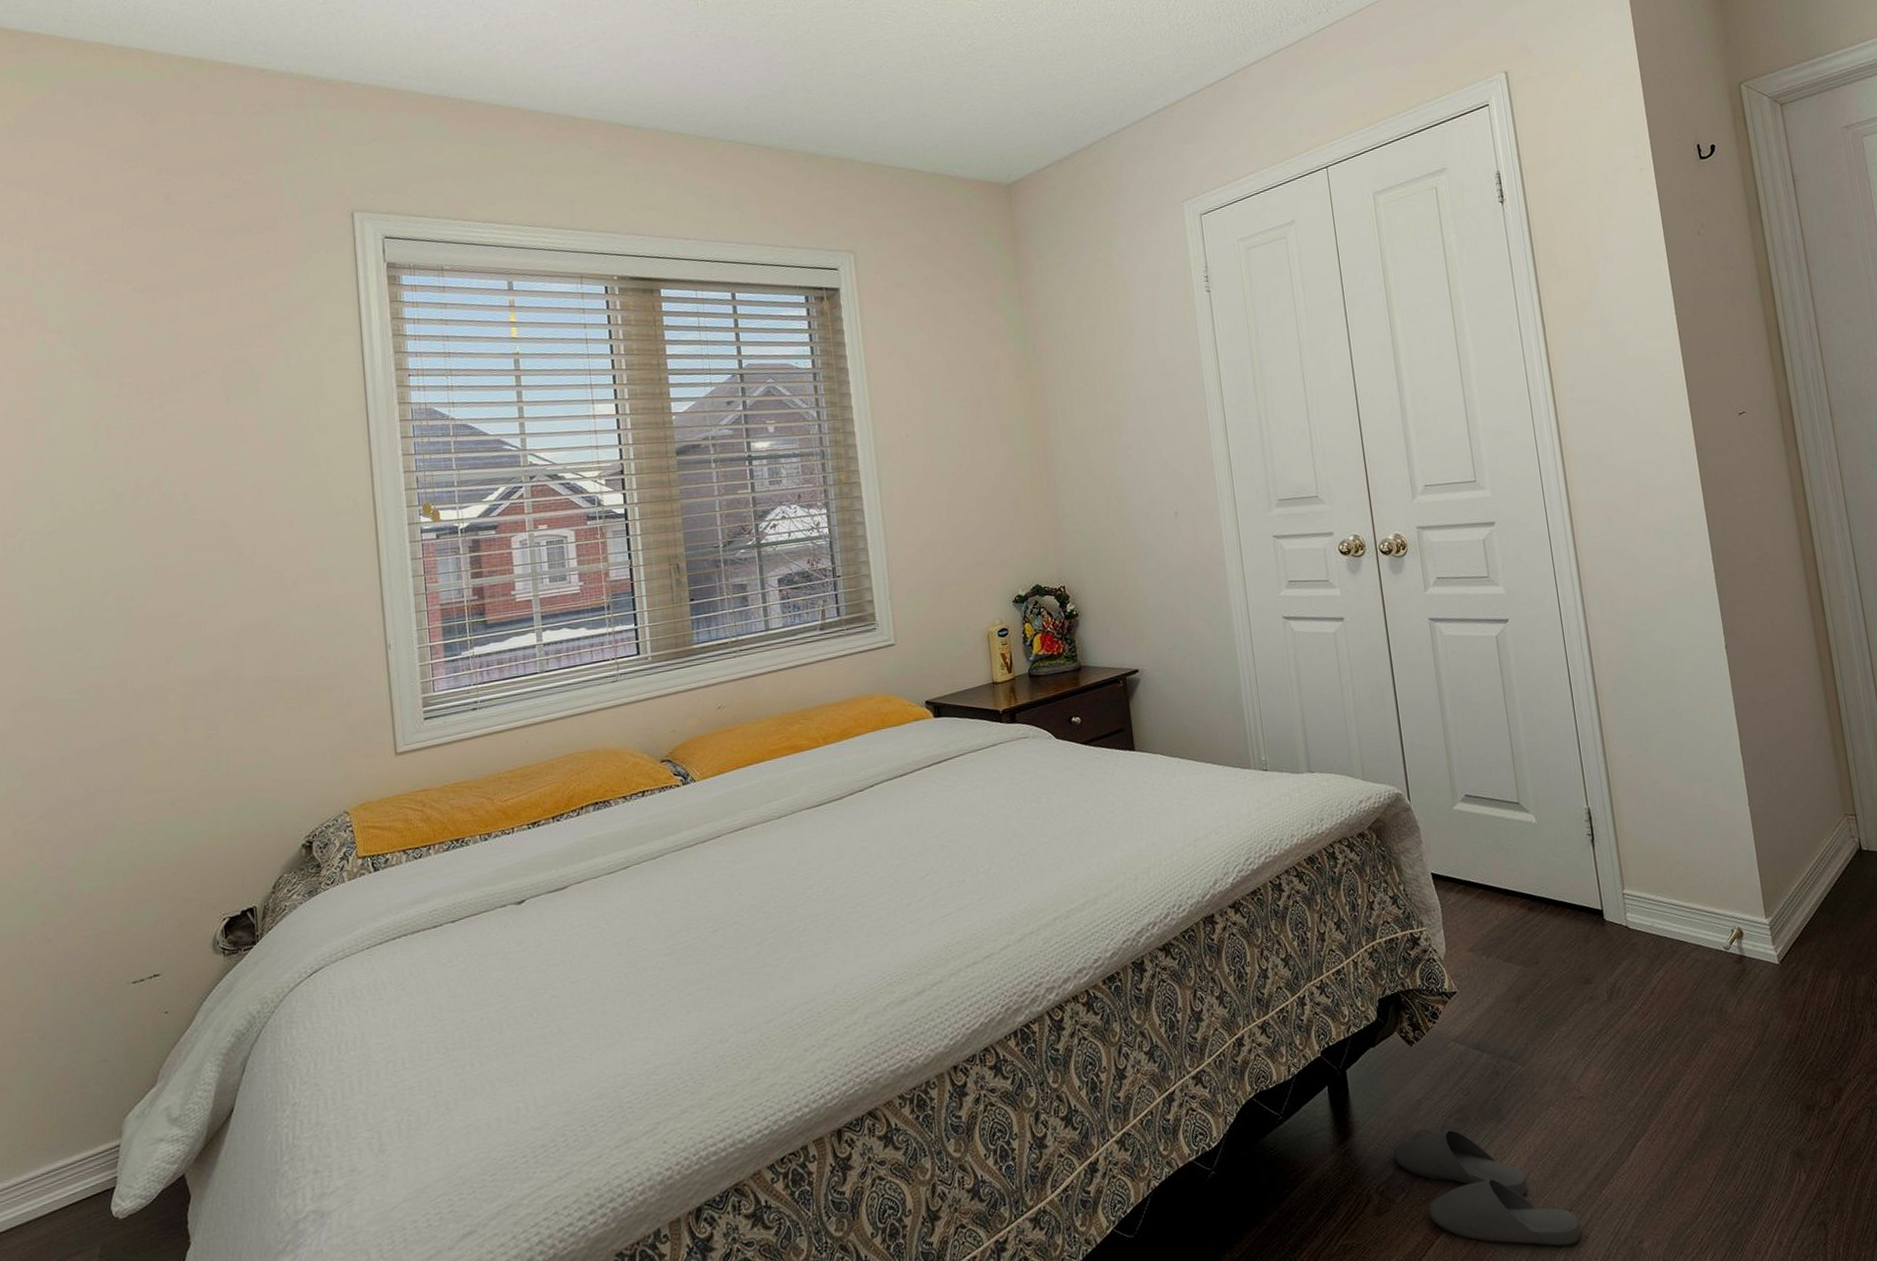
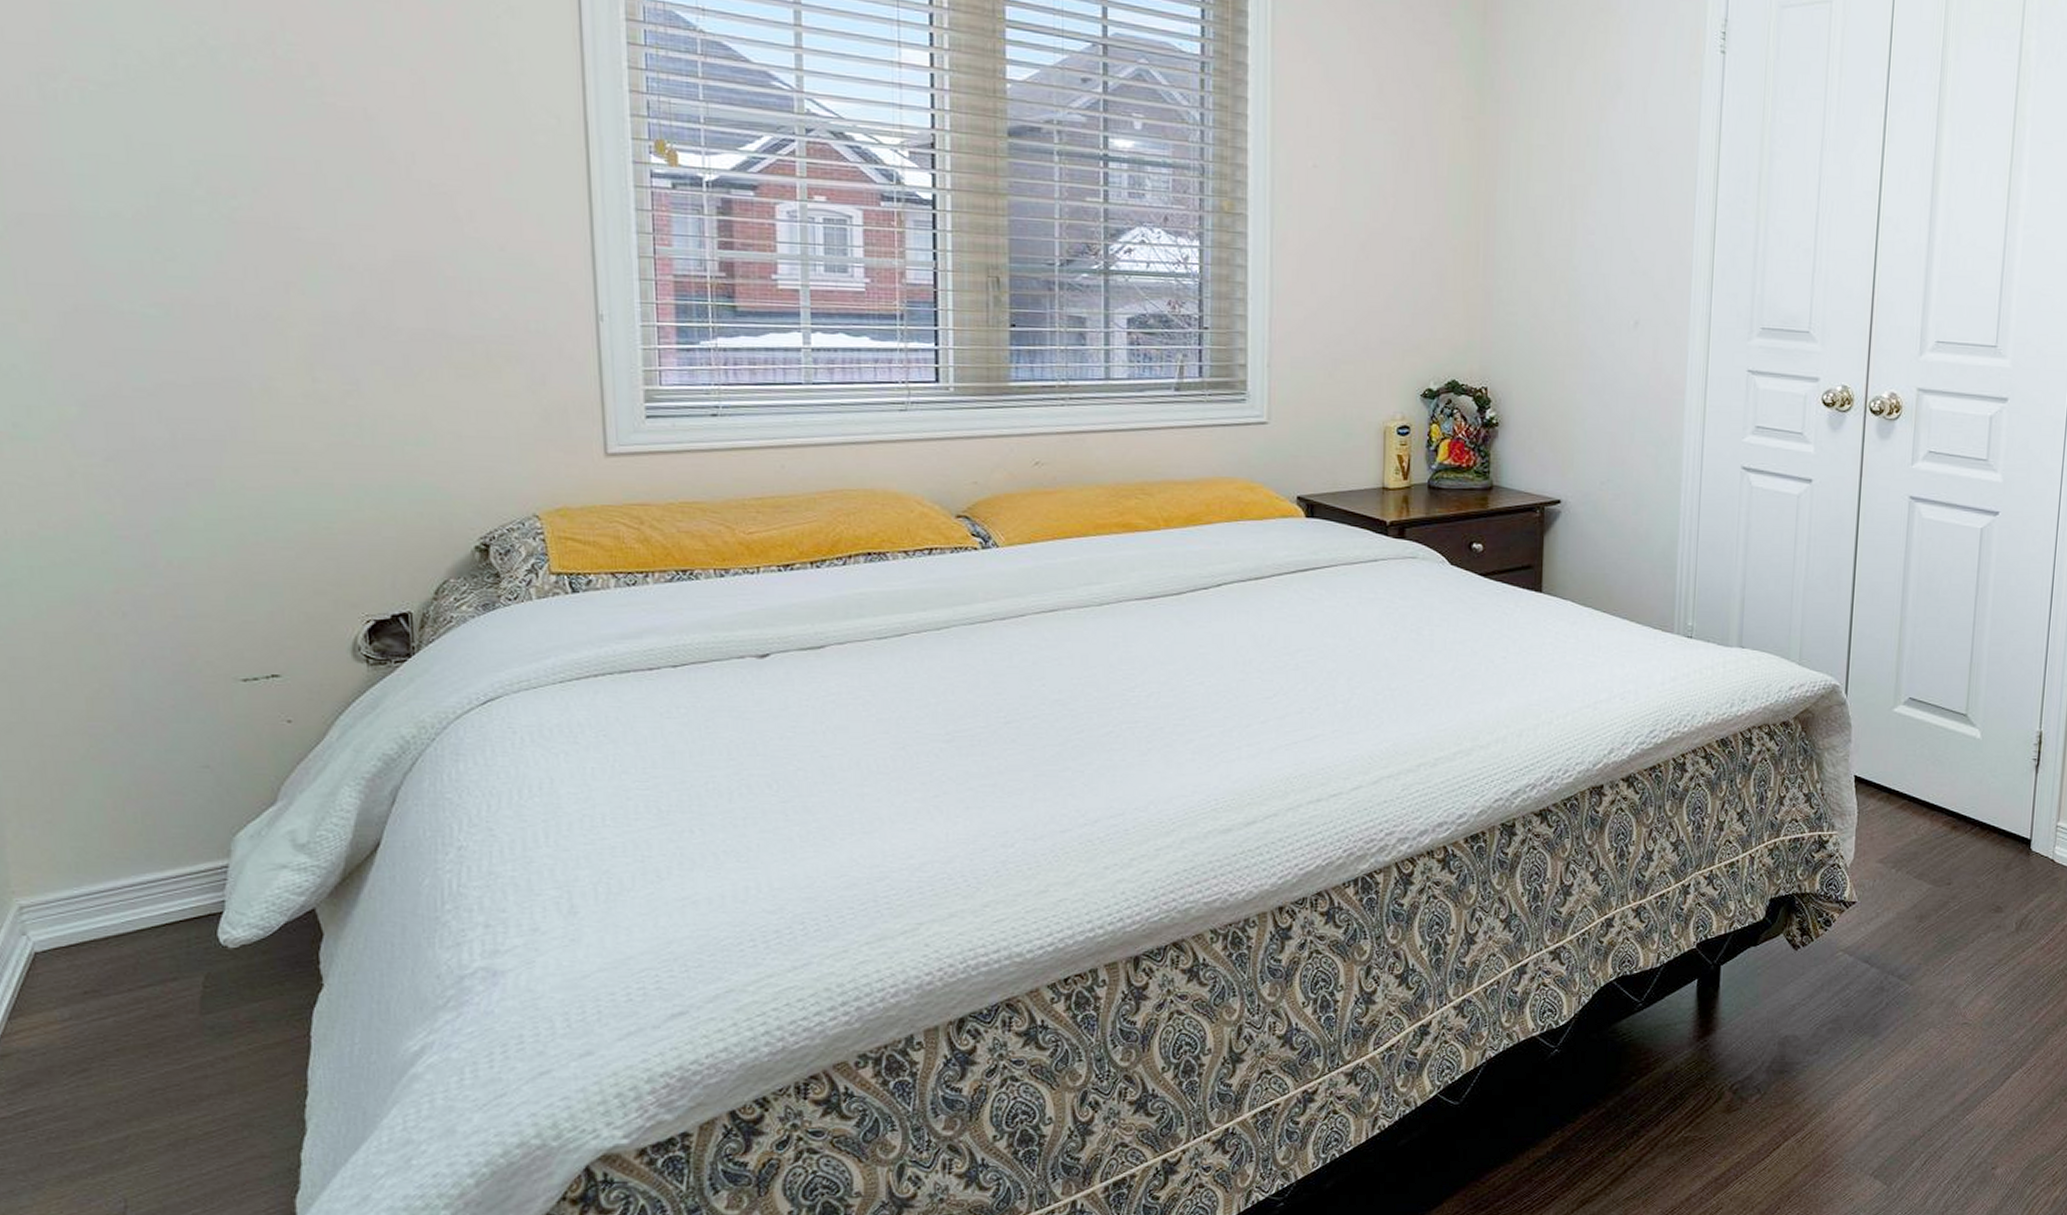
slippers: present [1393,1129,1581,1247] -> none [1755,1038,1936,1163]

